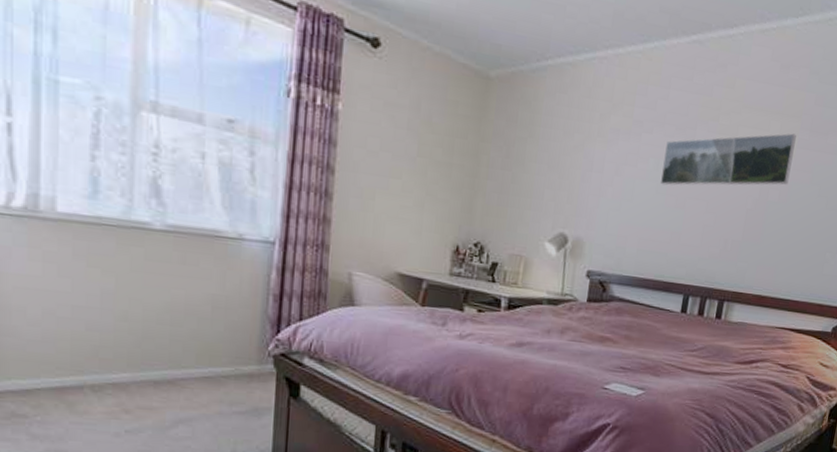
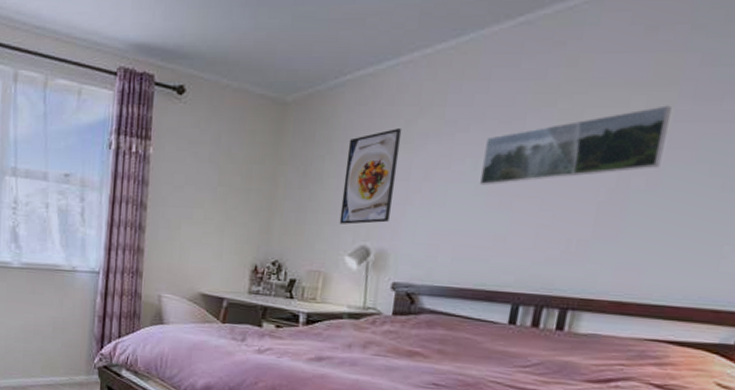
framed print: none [540,120,598,212] -> present [339,128,402,225]

